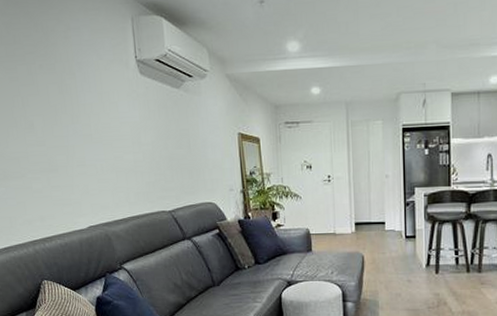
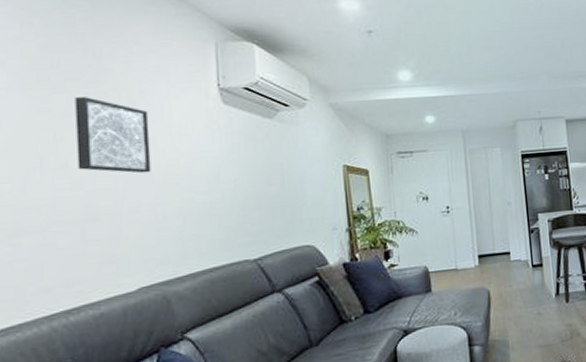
wall art: none [33,68,91,134] -> present [75,97,151,174]

